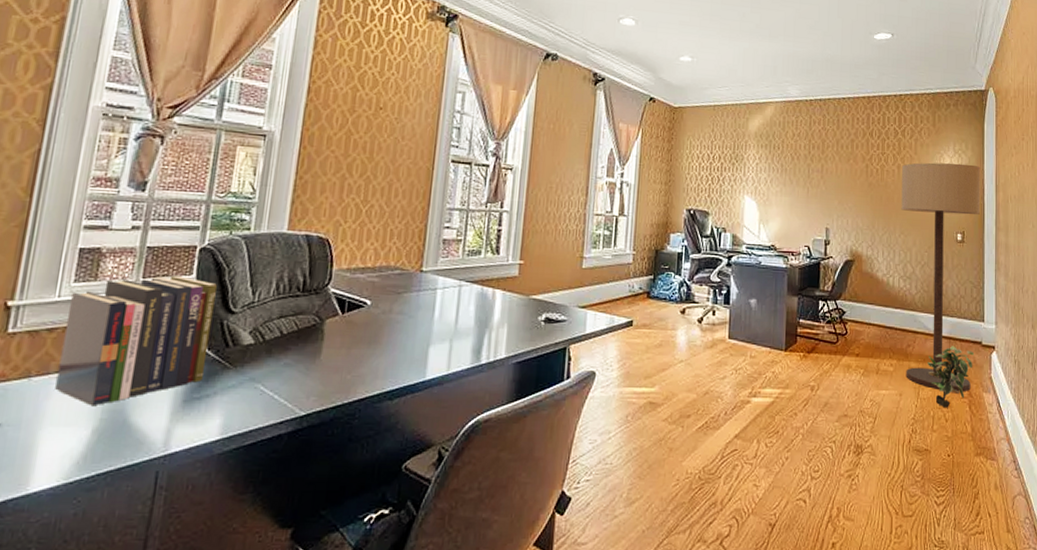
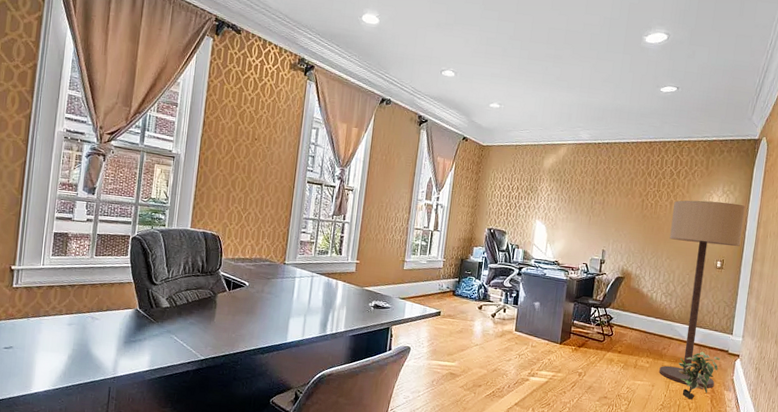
books: present [55,275,217,407] -> none [44,255,144,341]

